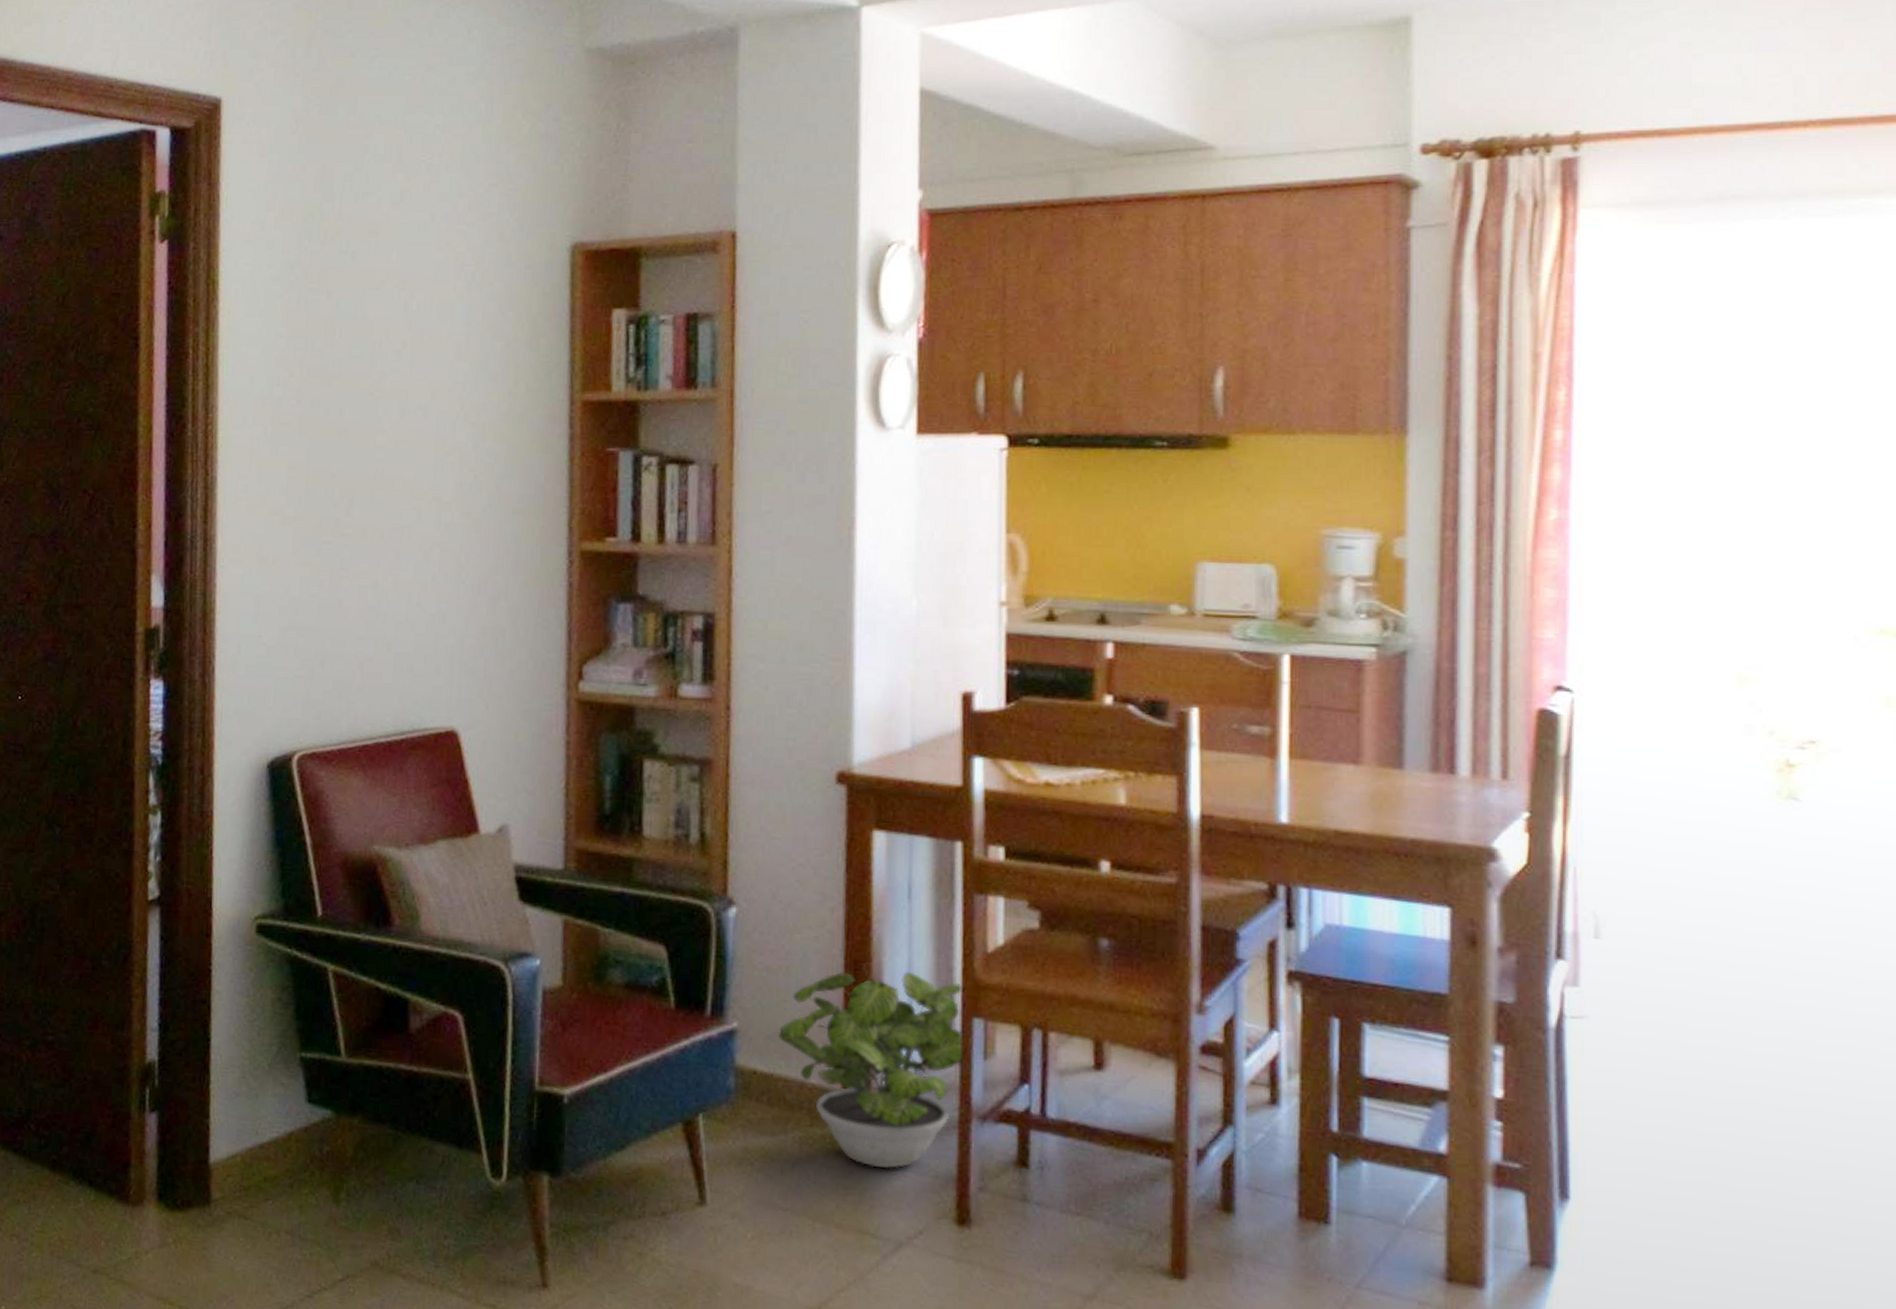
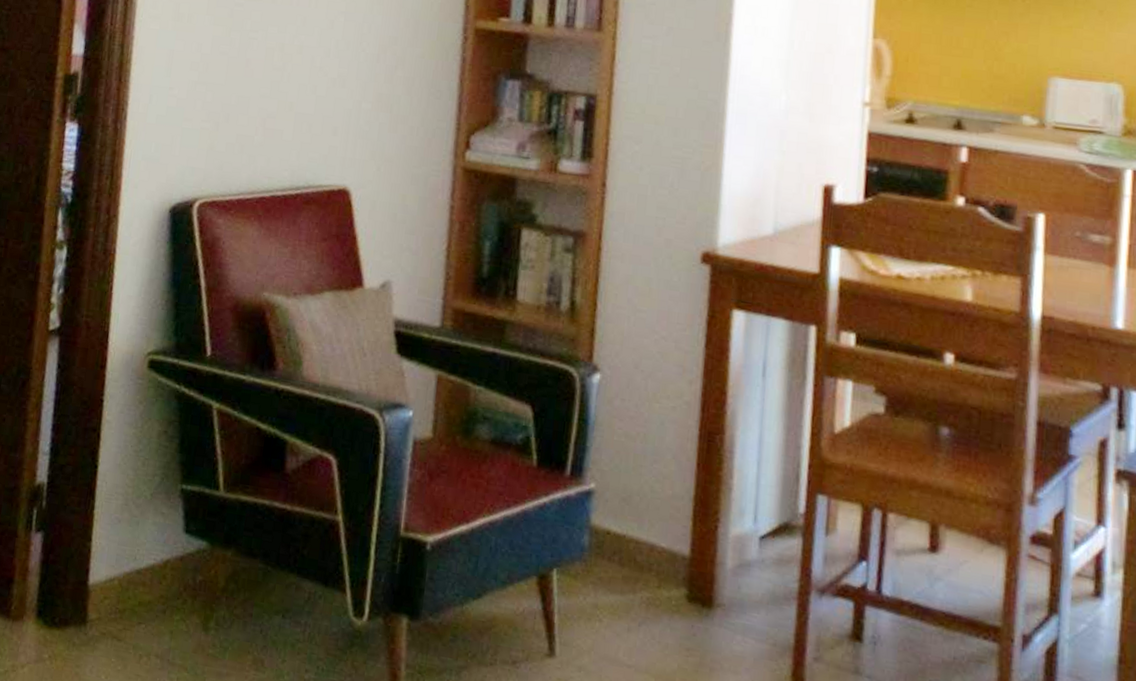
potted plant: present [779,971,964,1169] -> none [633,442,810,634]

